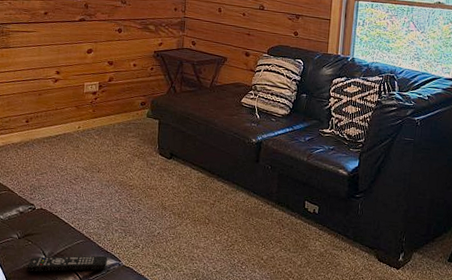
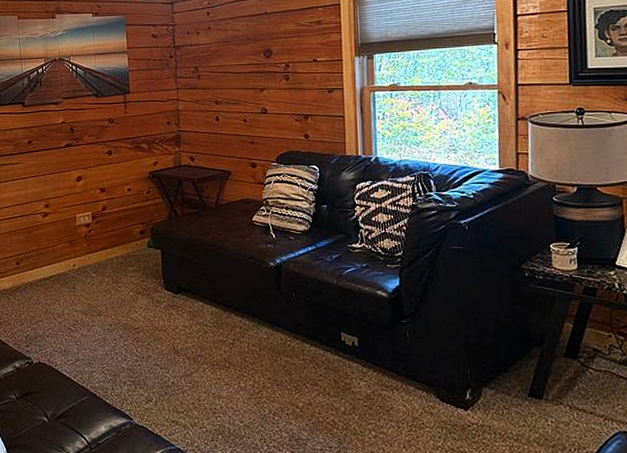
remote control: present [27,255,108,272] -> none [28,414,118,438]

